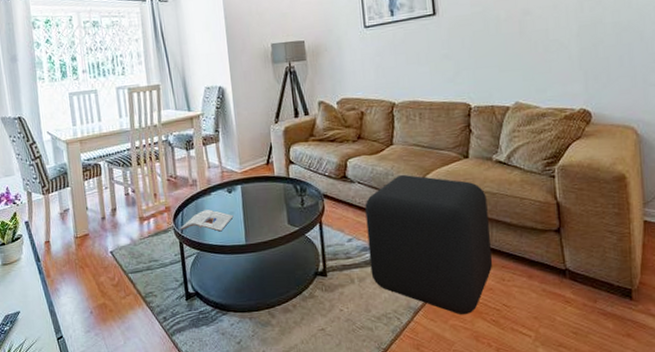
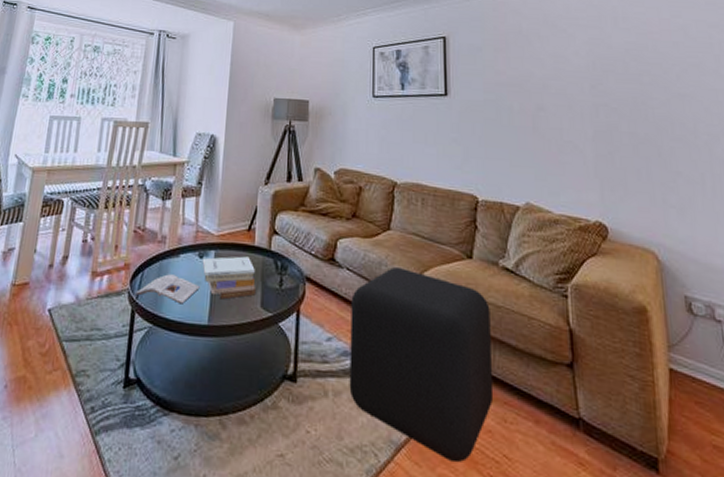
books: none [231,185,283,223] -> present [202,256,257,300]

